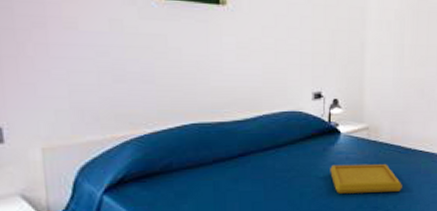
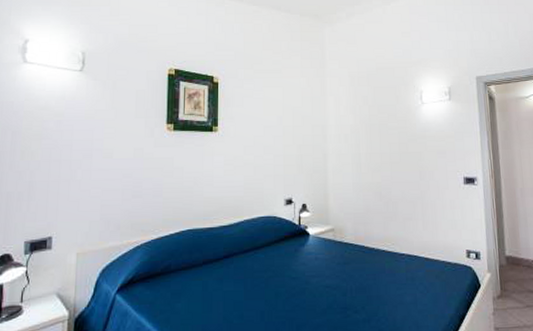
serving tray: present [330,163,402,194] -> none [301,263,369,294]

